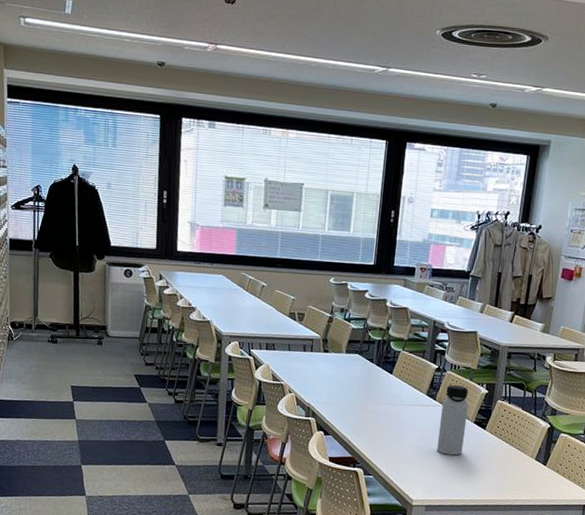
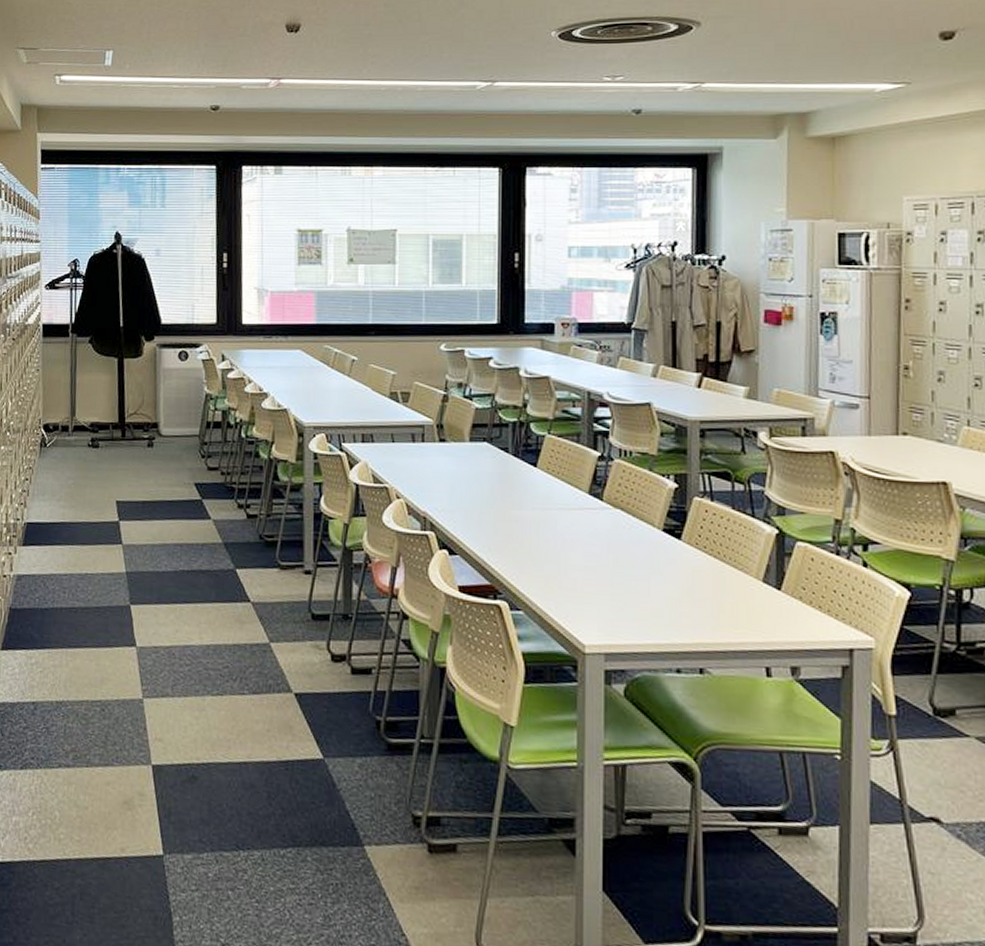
water bottle: present [436,385,469,456] -> none [612,478,652,579]

